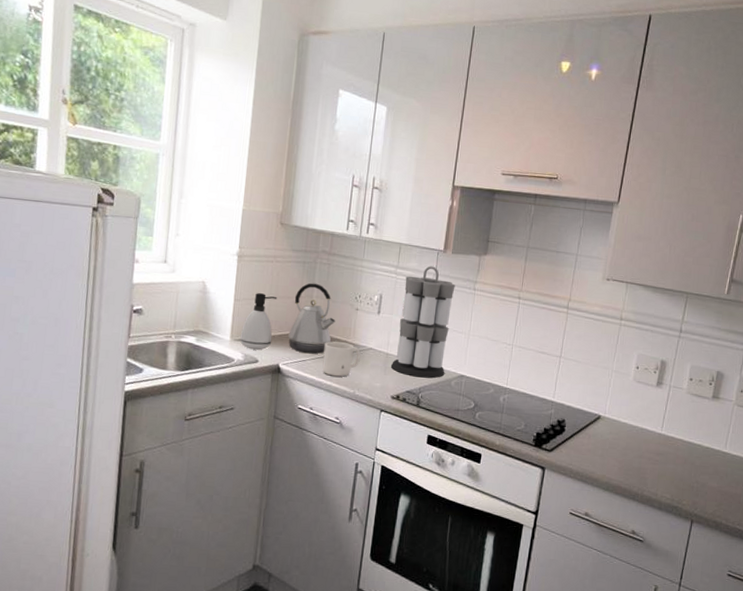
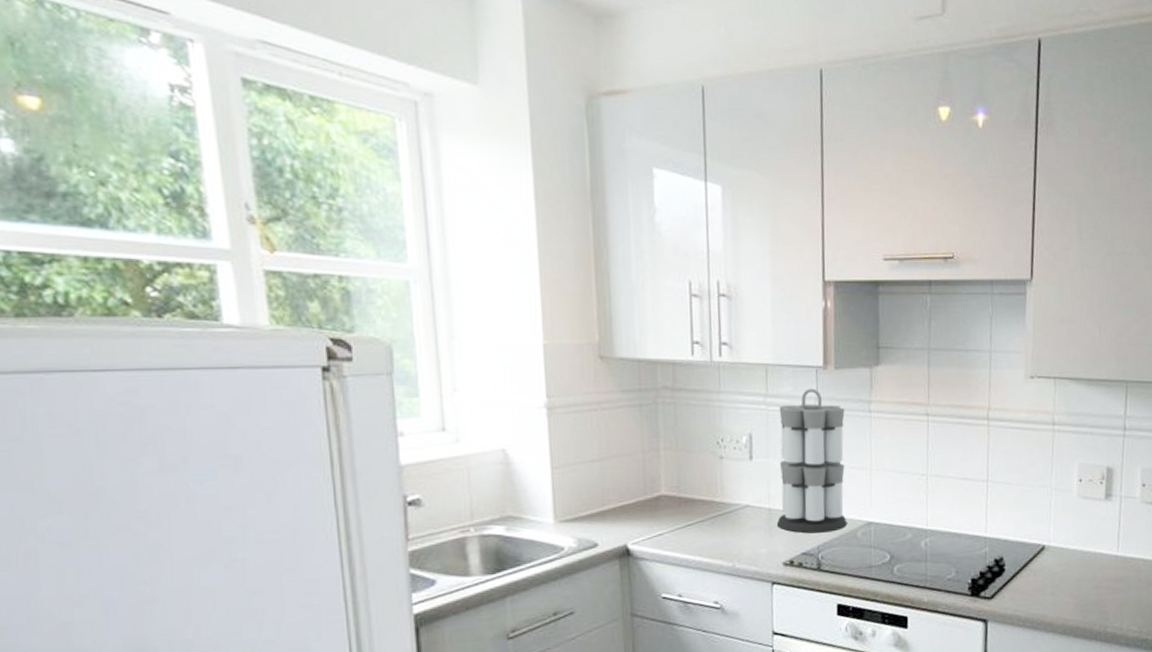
soap dispenser: present [239,293,278,350] -> none [567,454,613,531]
kettle: present [288,283,336,354] -> none [634,431,695,525]
mug: present [322,341,361,377] -> none [685,503,735,549]

